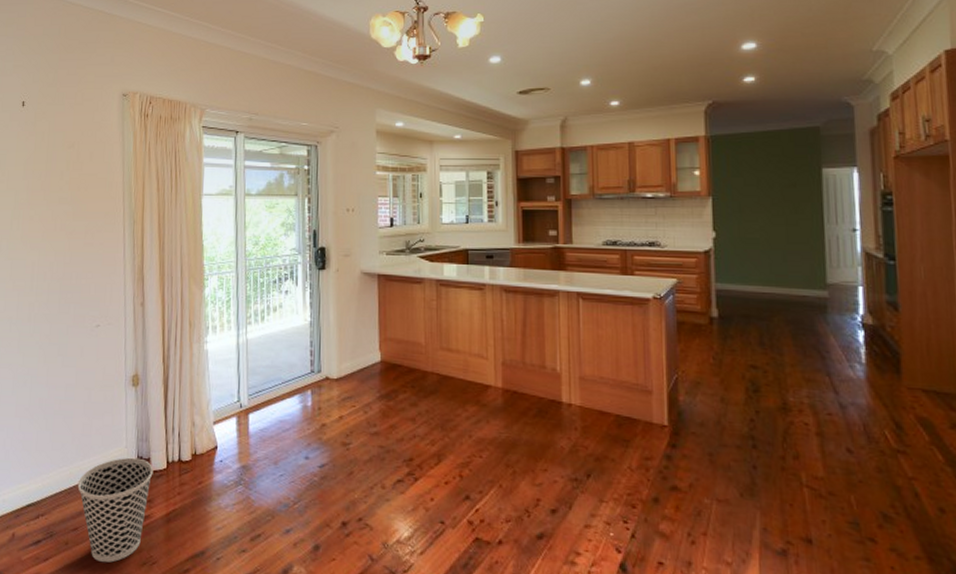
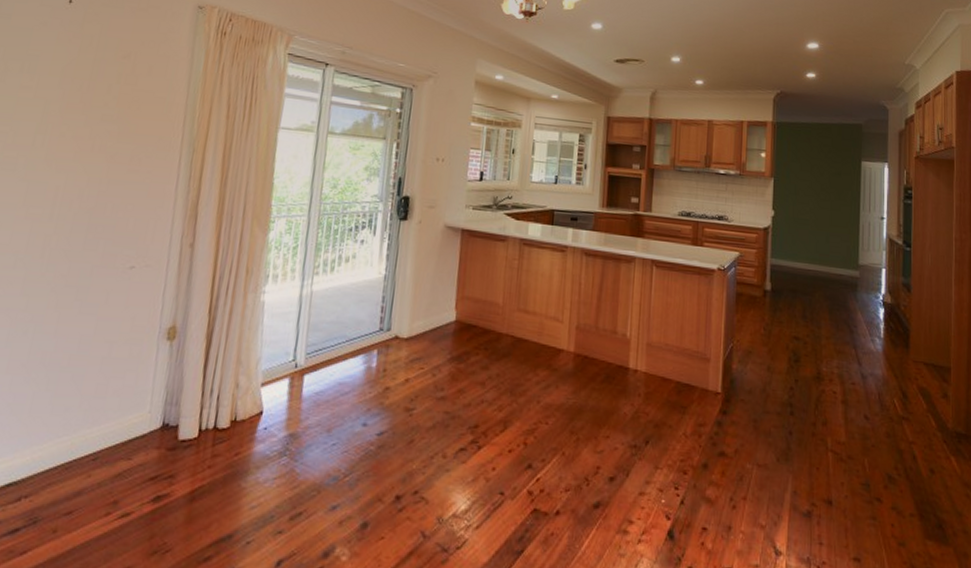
wastebasket: present [77,457,153,563] -> none [78,424,181,554]

